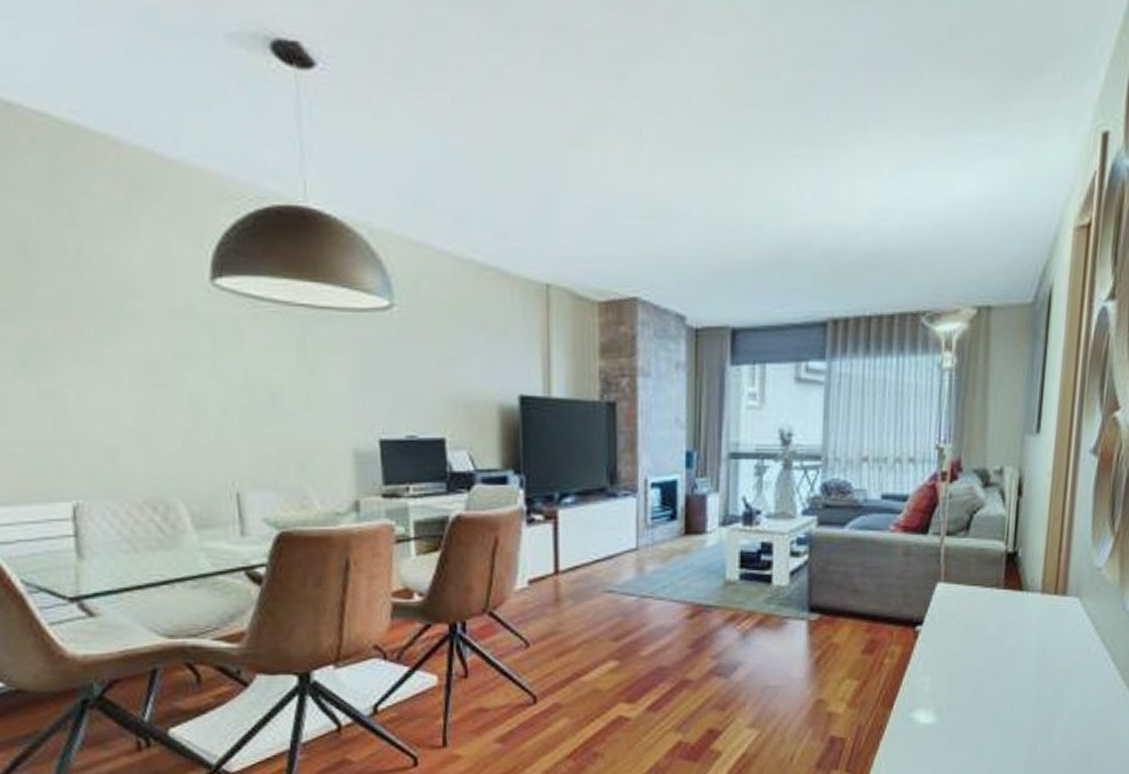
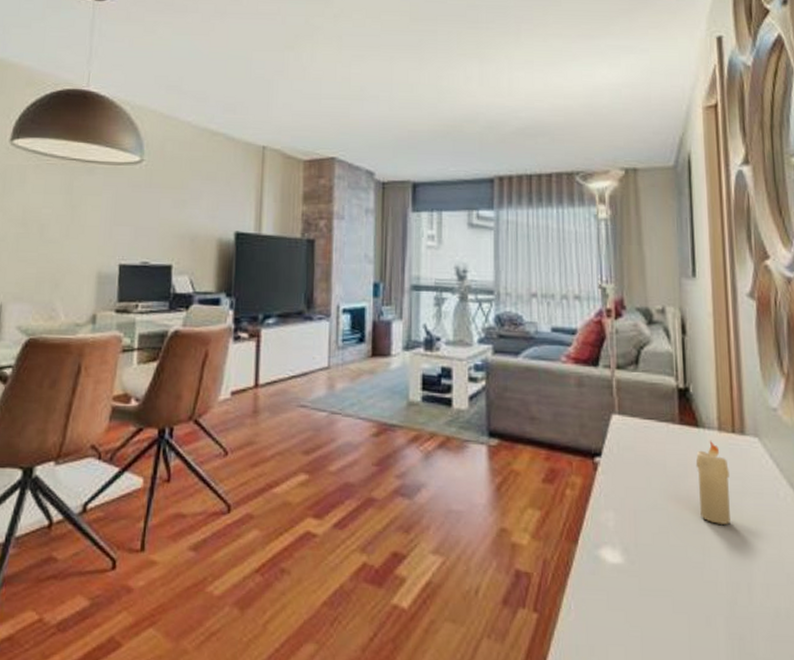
candle: none [1013,602,1047,681] -> present [695,440,730,525]

